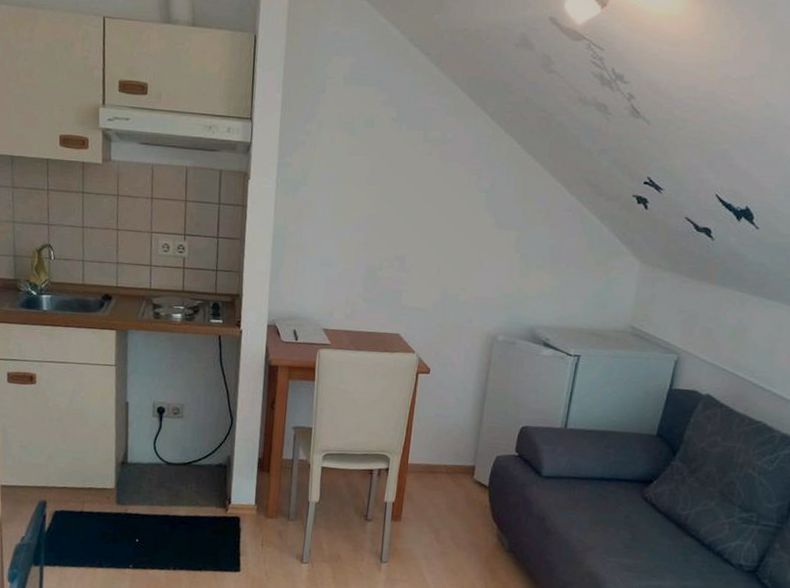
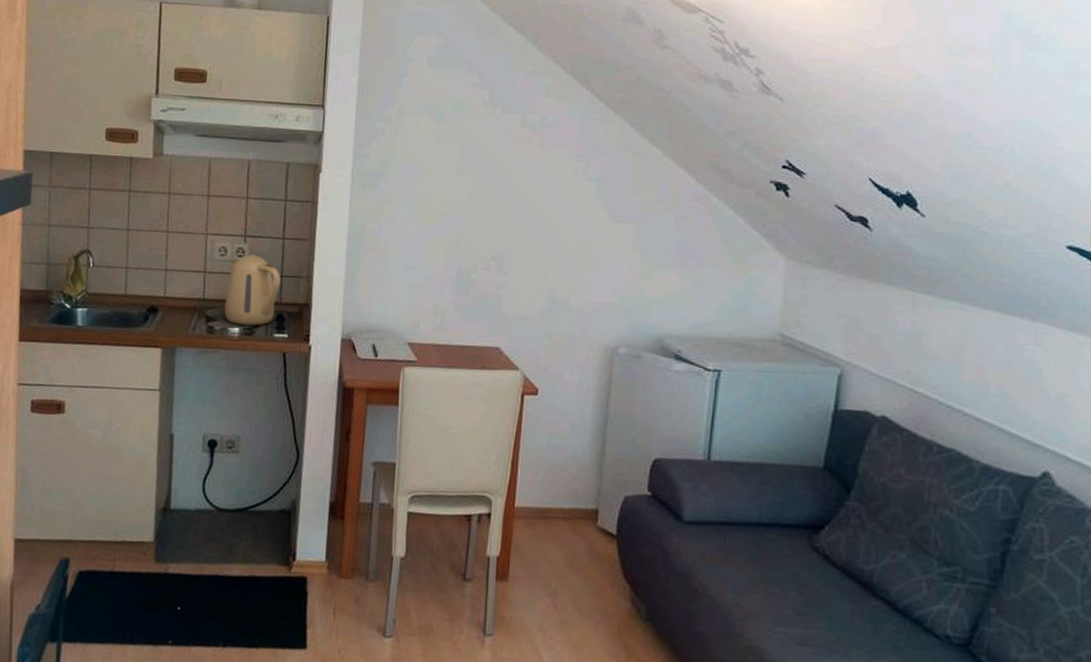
kettle: none [168,251,216,313] -> present [224,255,281,326]

